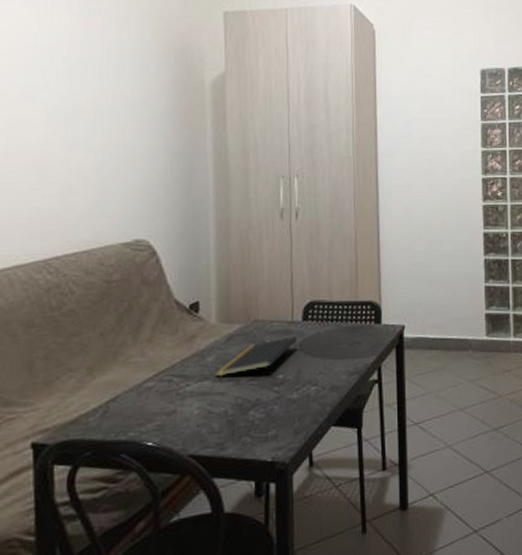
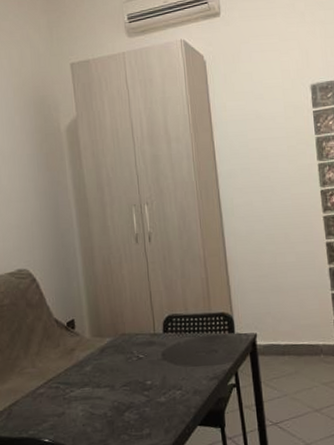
notepad: present [215,336,297,377] -> none [93,347,161,384]

